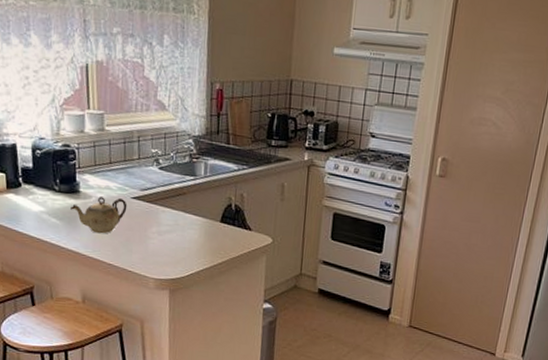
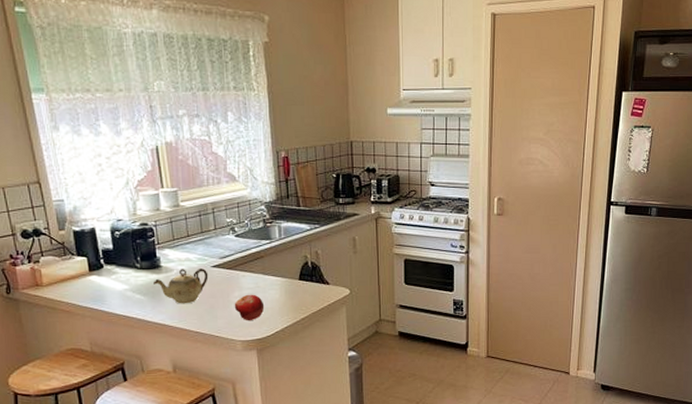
fruit: none [150,231,182,260] -> present [234,294,265,321]

